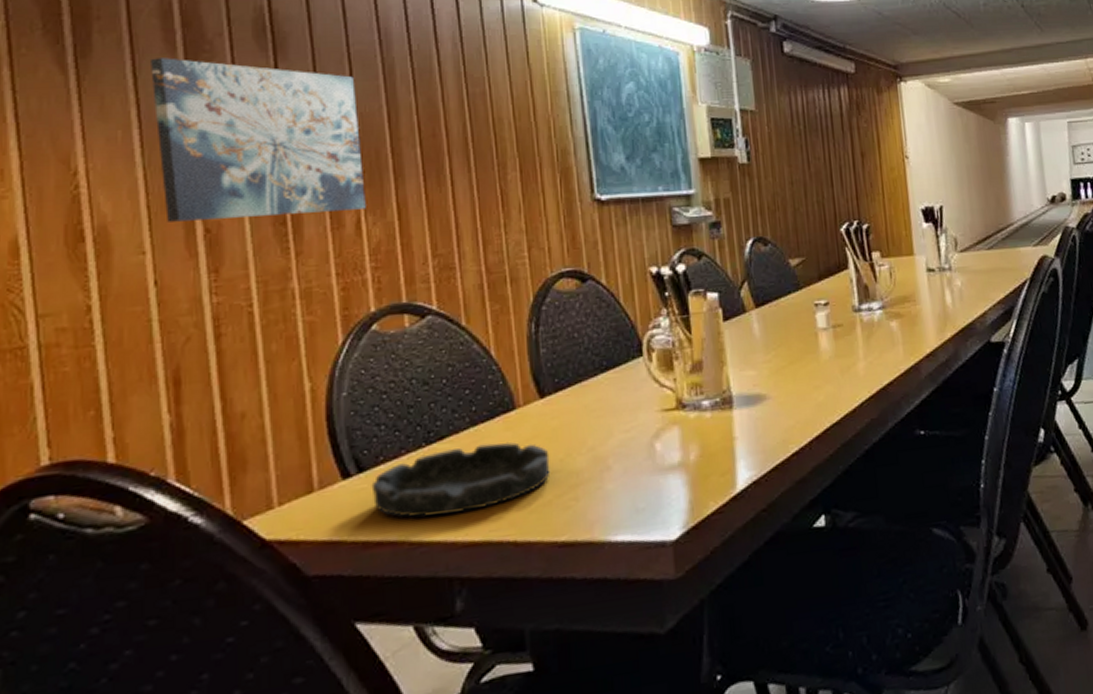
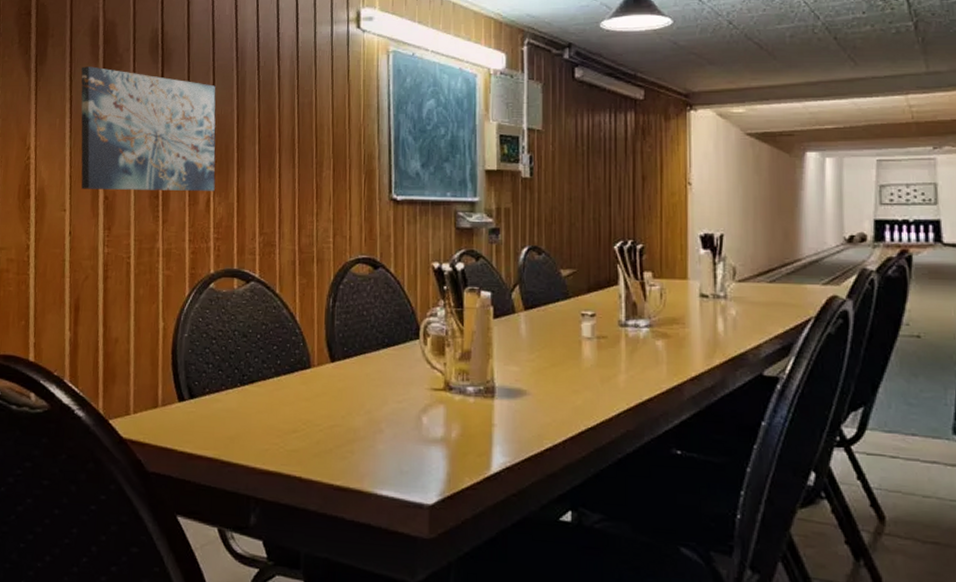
ashtray: present [371,441,551,518] -> none [198,392,334,445]

